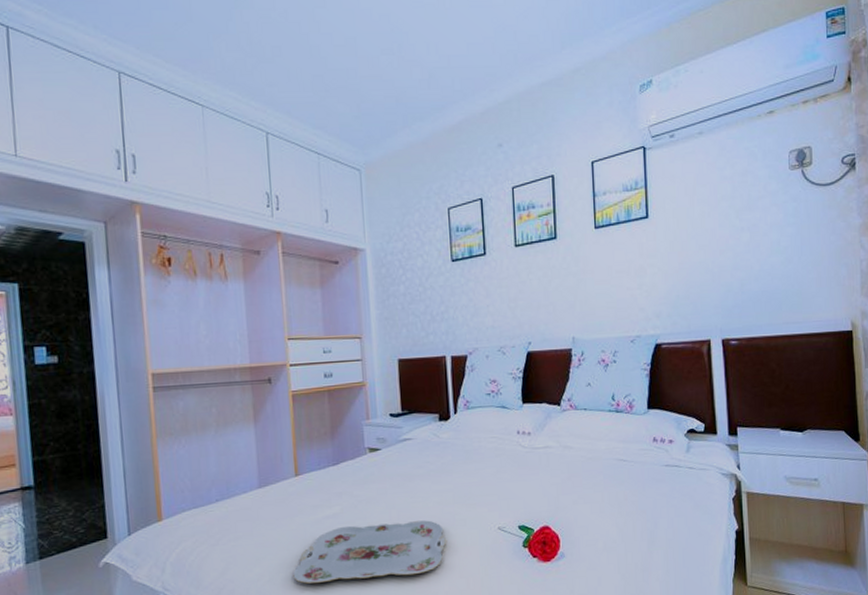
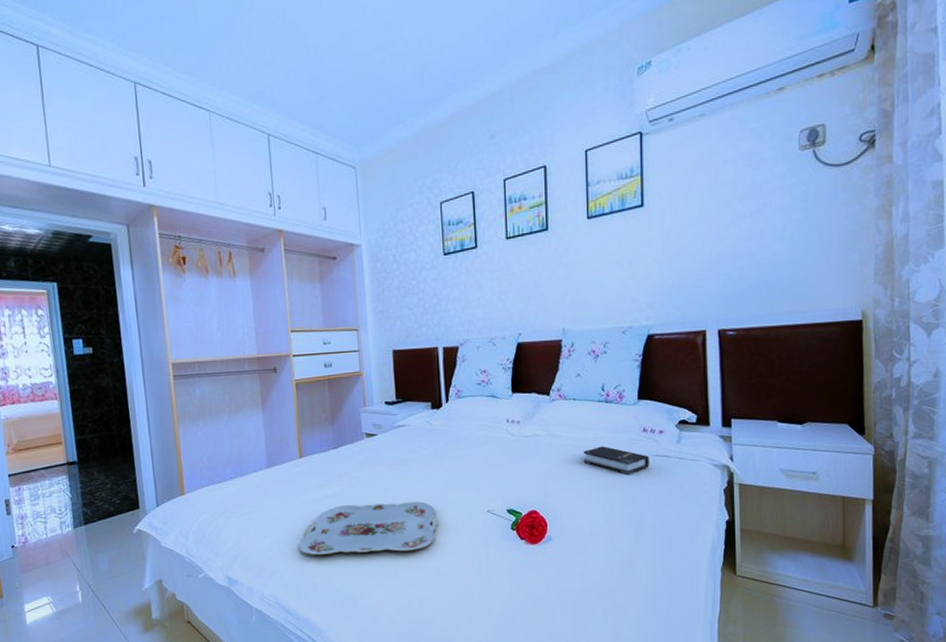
hardback book: none [595,457,660,487] -> present [583,446,649,475]

